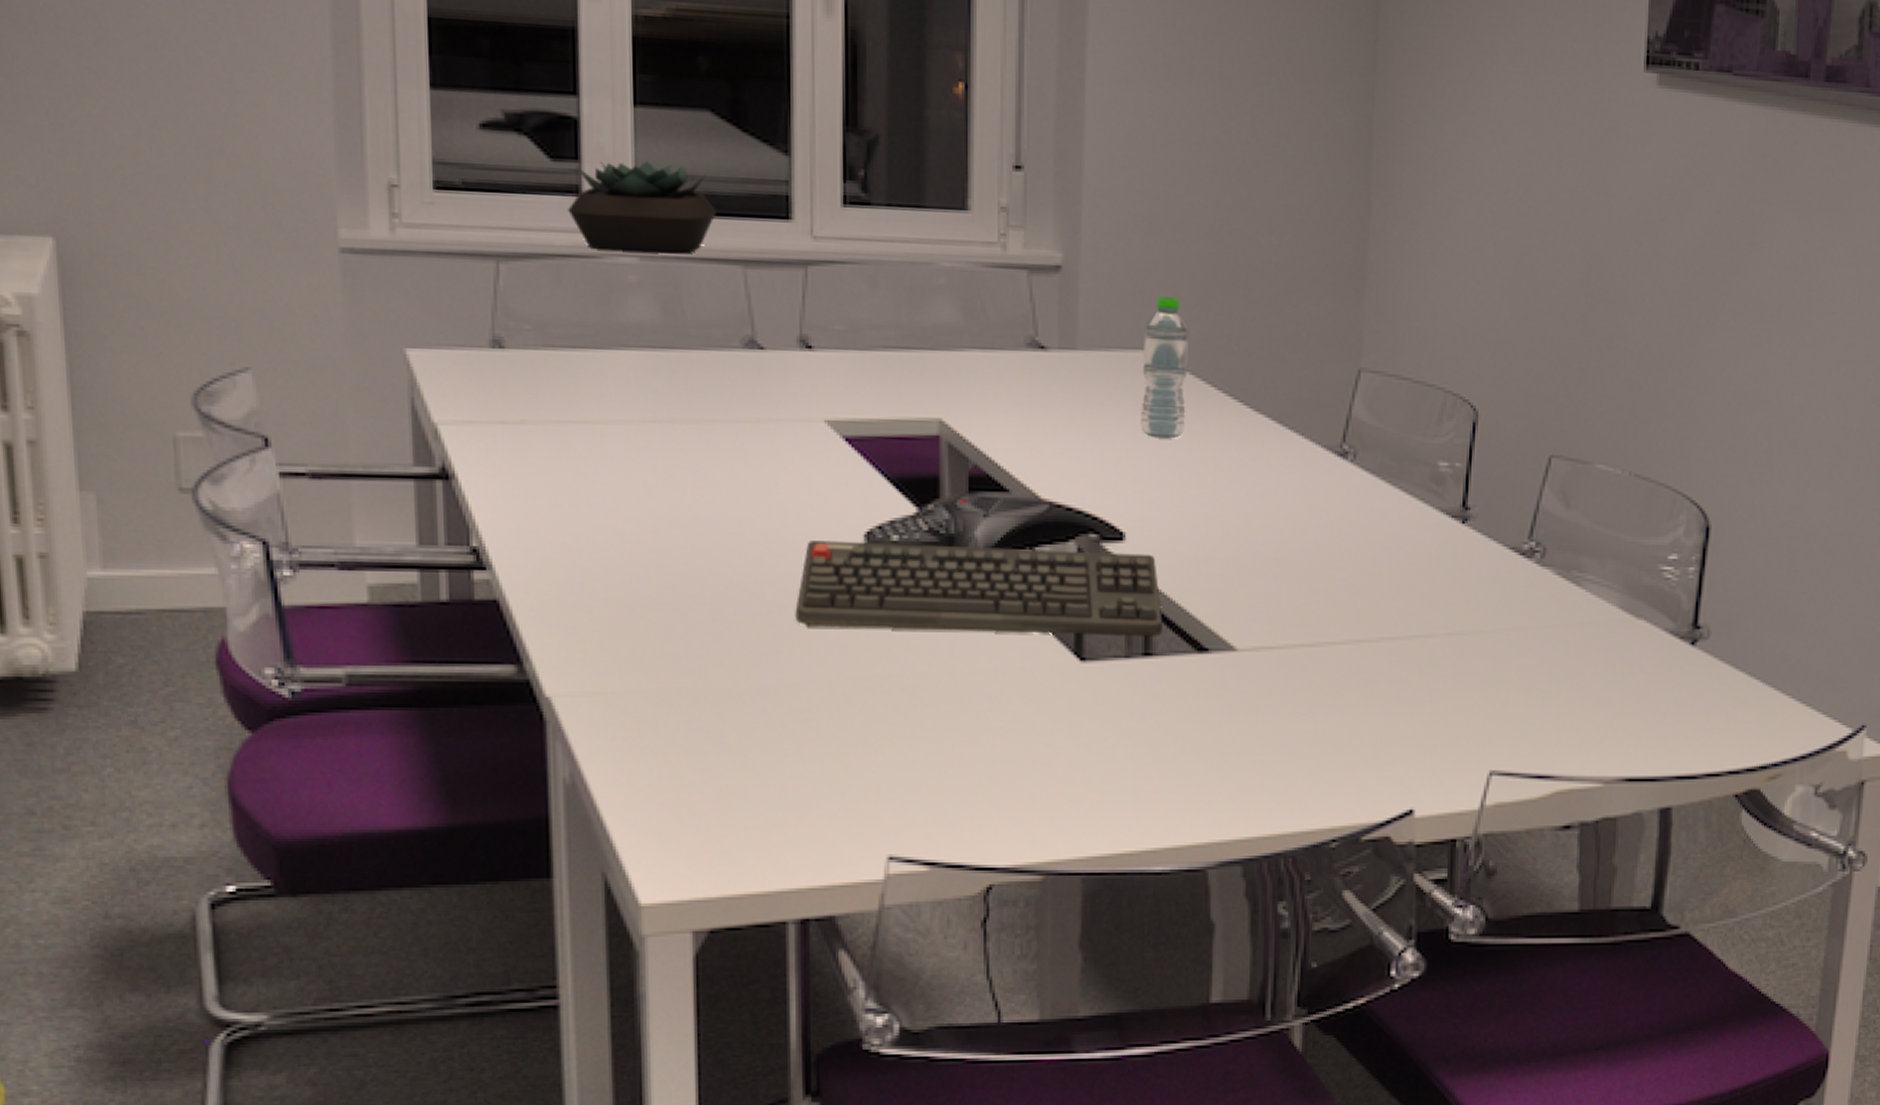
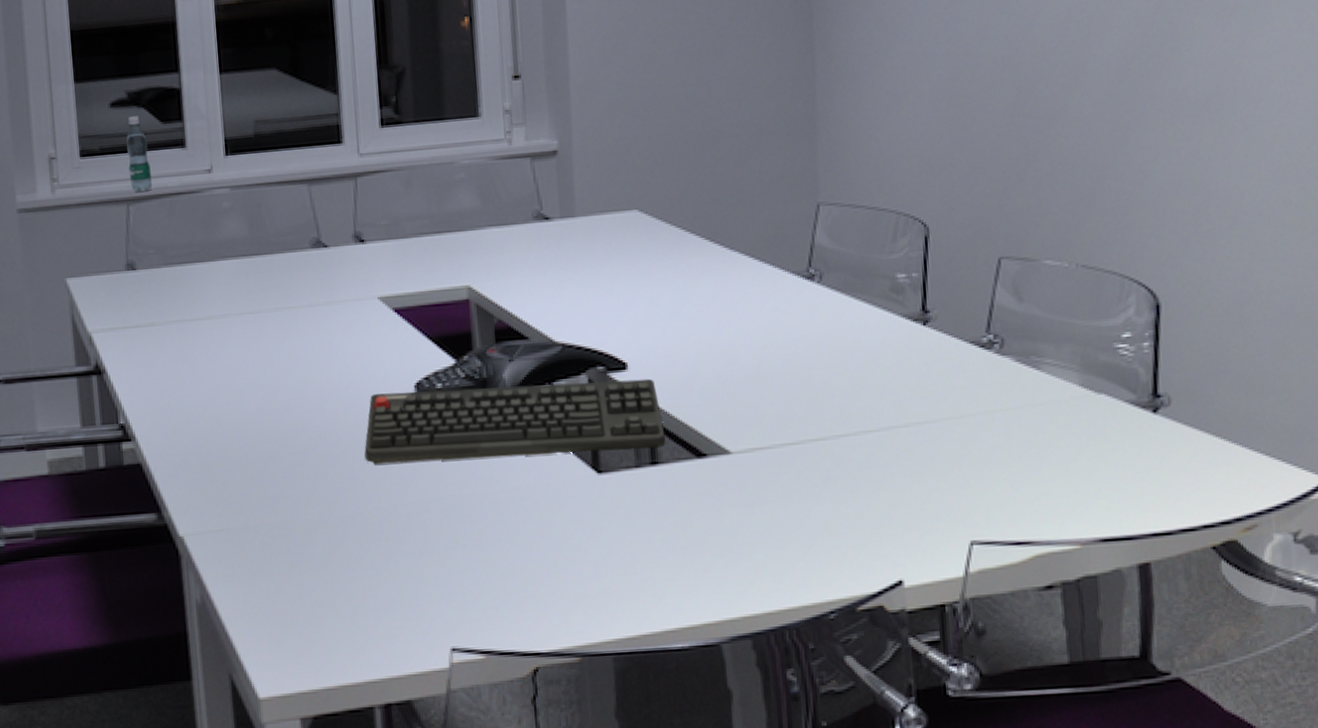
bottle: none [498,145,534,247] -> present [125,116,153,192]
succulent plant: present [568,160,717,254] -> none [176,113,286,186]
water bottle: present [1140,297,1190,439] -> none [630,164,671,282]

